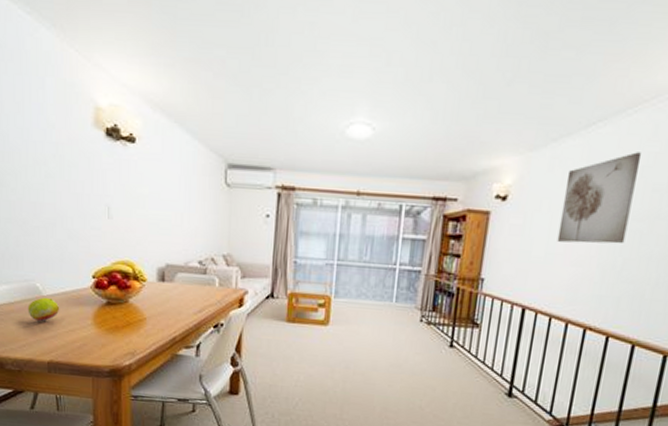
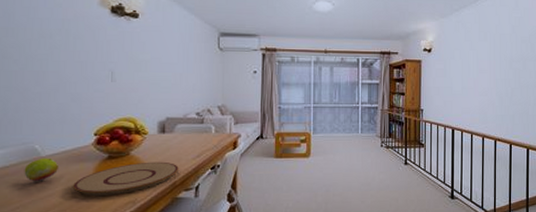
plate: none [74,312,179,344] -> present [73,161,179,196]
wall art: present [557,152,642,244] -> none [468,17,511,79]

